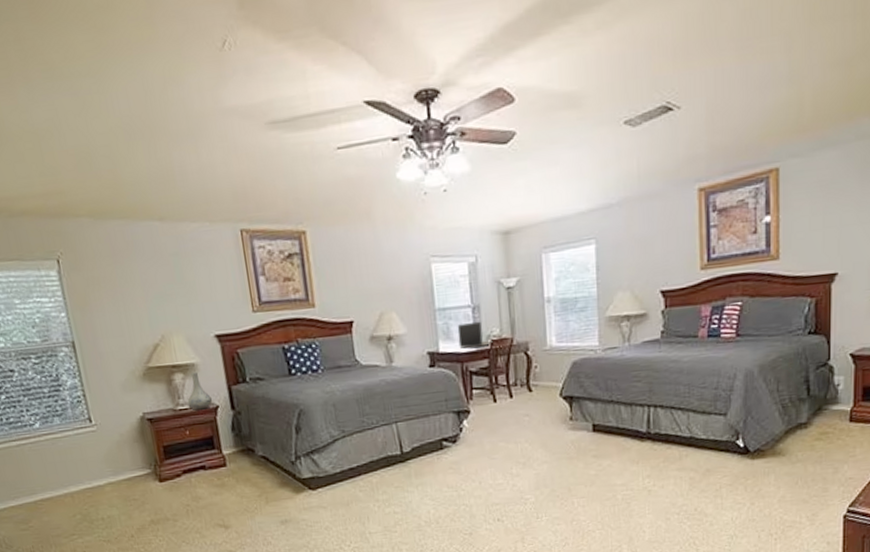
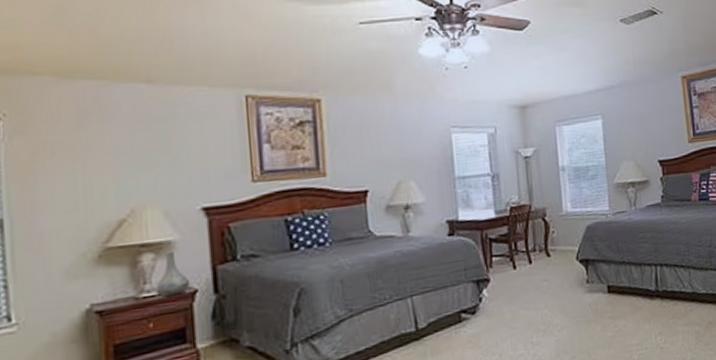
laptop computer: present [457,321,493,349] -> none [477,189,512,216]

